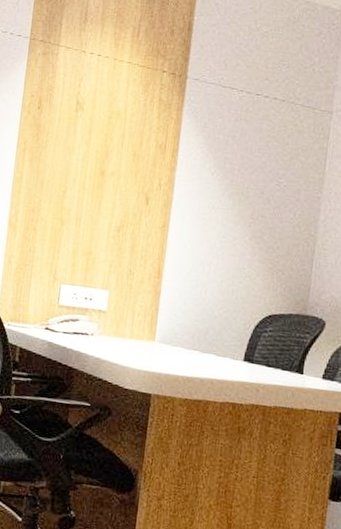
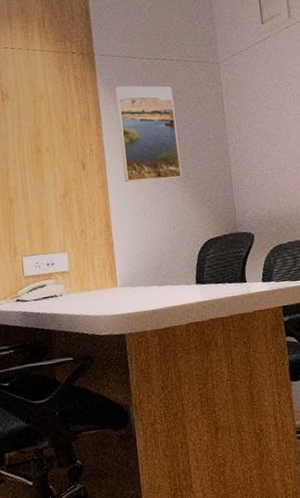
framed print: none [190,118,268,237] -> present [115,86,182,182]

